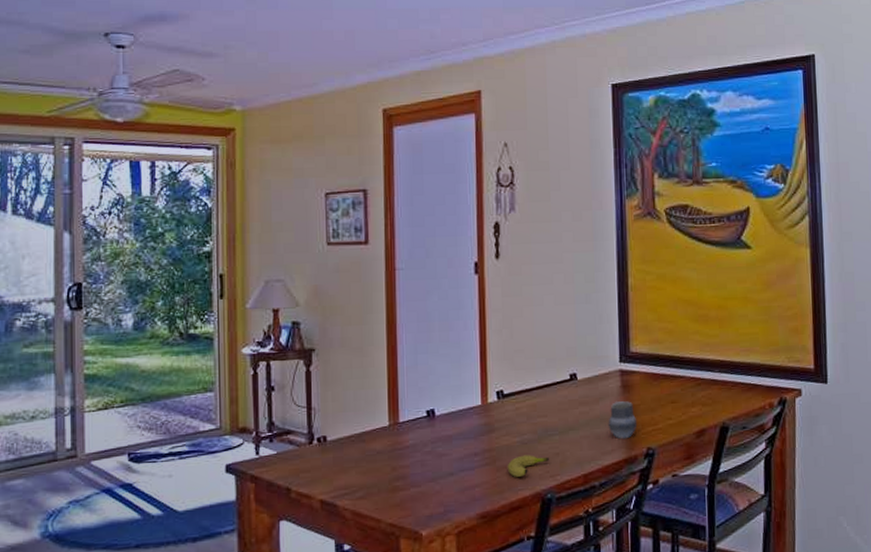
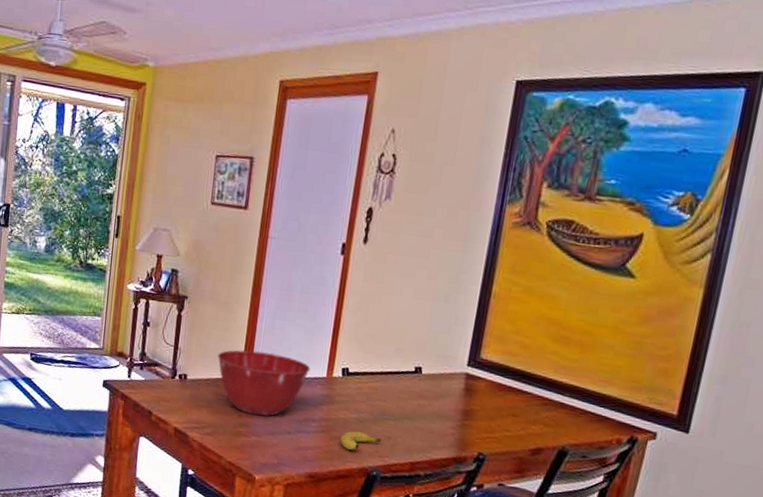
mixing bowl: none [359,391,463,464] -> present [218,350,311,416]
cup: present [608,401,638,440] -> none [443,402,474,440]

